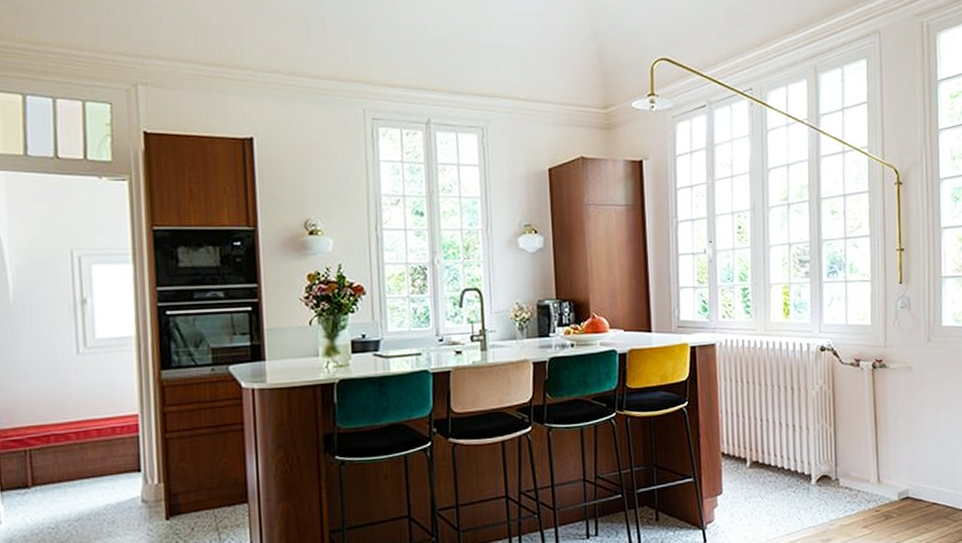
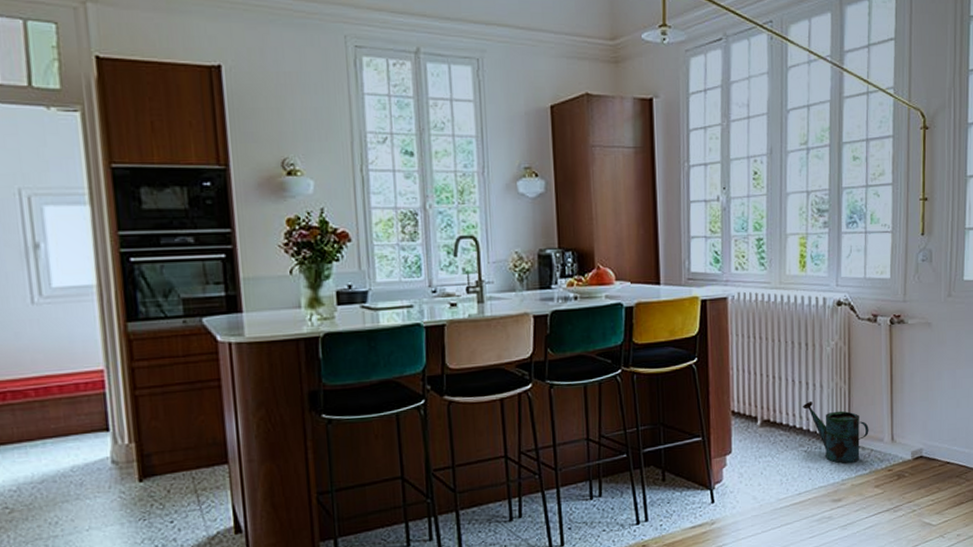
watering can: none [790,443,856,504] -> present [803,402,869,464]

